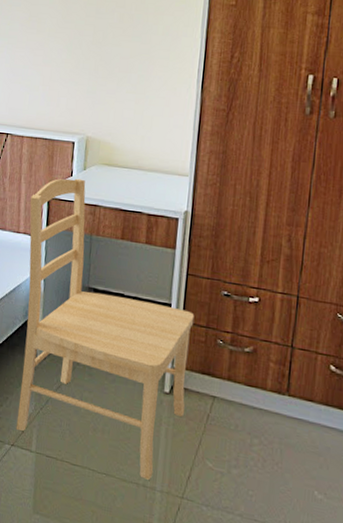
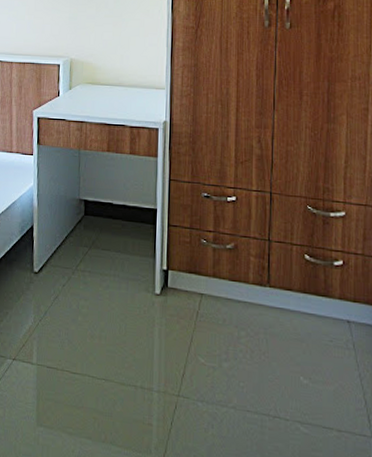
chair: present [16,178,195,480] -> none [16,98,179,381]

